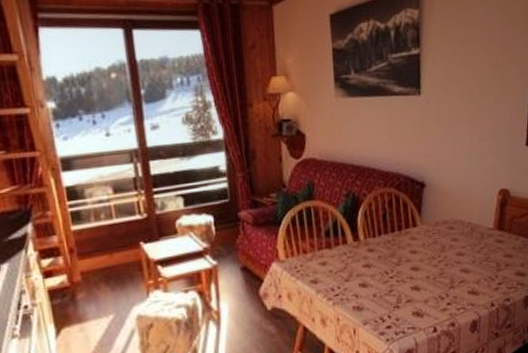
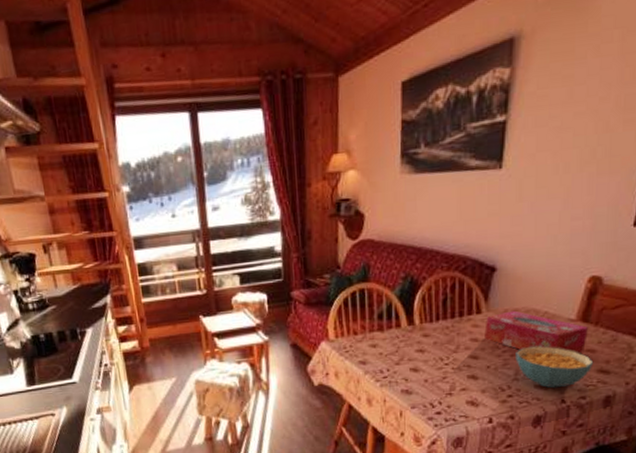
tissue box: none [421,222,504,260] -> present [484,310,588,355]
cereal bowl: none [449,254,512,293] -> present [516,346,594,388]

